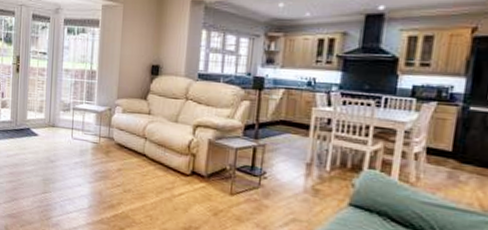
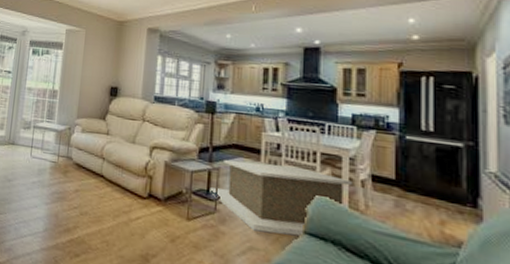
coffee table: none [254,136,405,209] -> present [210,160,352,237]

